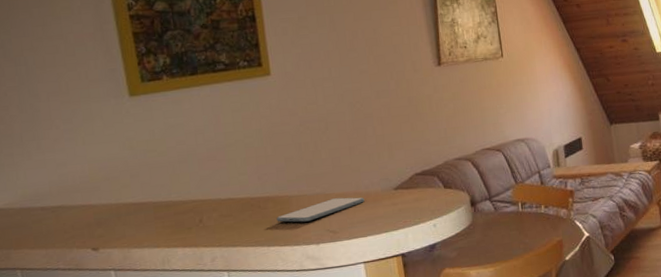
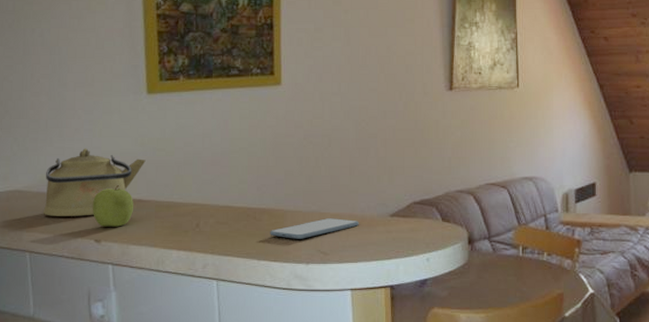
kettle: none [28,157,137,231] -> present [43,148,146,216]
fruit: none [84,191,130,235] -> present [92,185,133,227]

